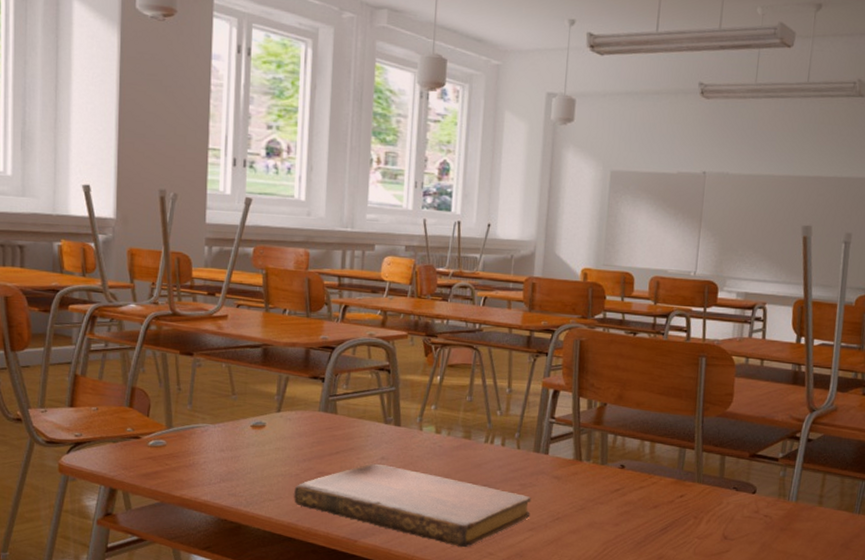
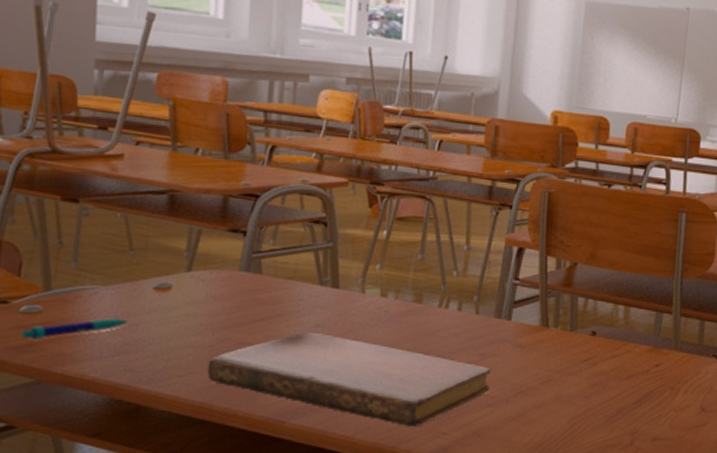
pen: none [150,451,232,468] -> present [21,318,129,340]

